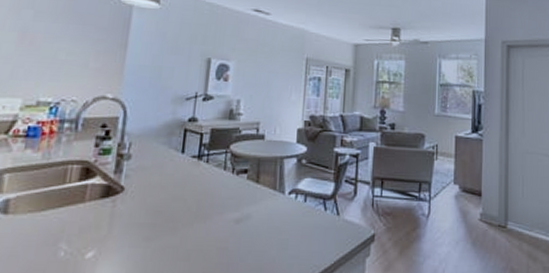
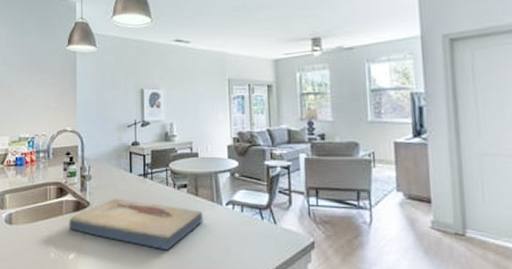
fish fossil: none [91,184,262,246] -> present [69,199,203,251]

